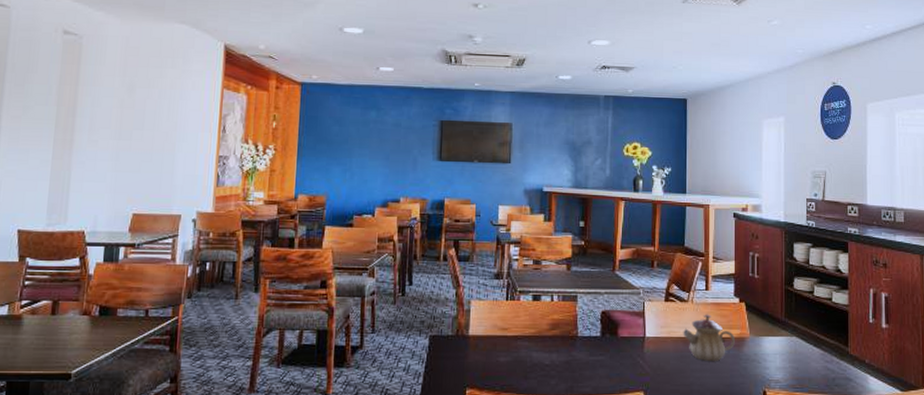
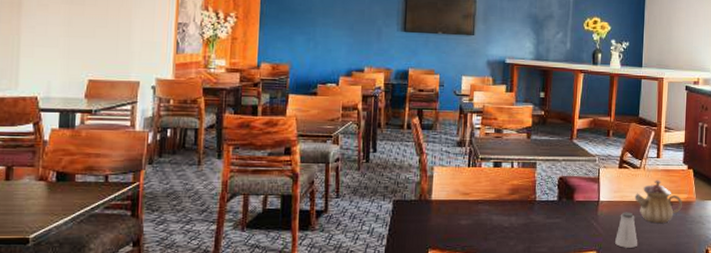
saltshaker: none [664,349,689,388] -> present [615,212,638,248]

